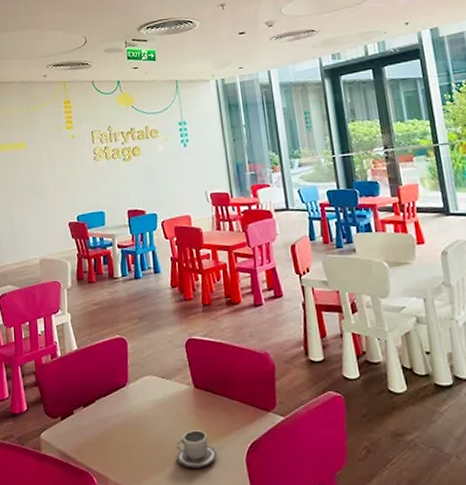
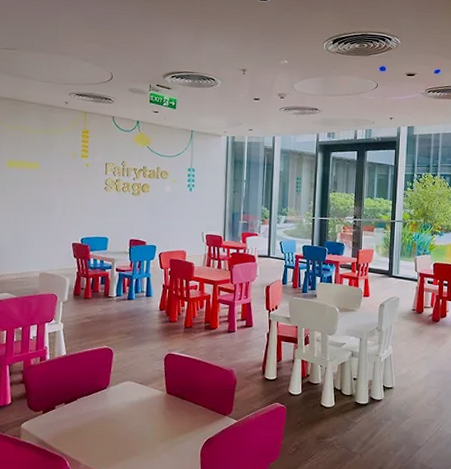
cup: present [176,430,218,468] -> none [143,427,178,457]

